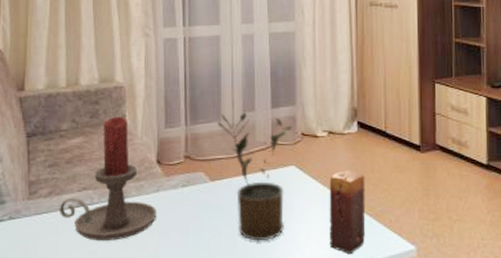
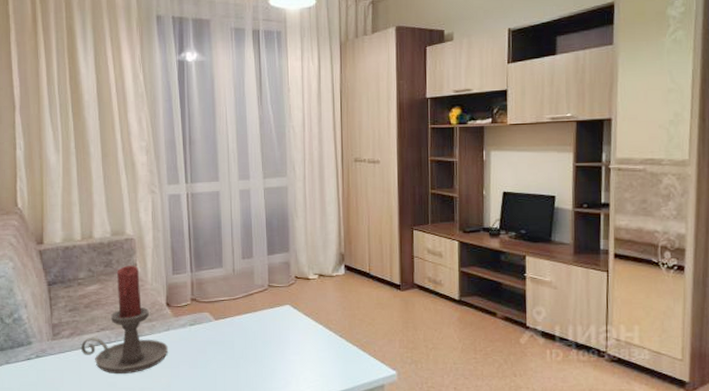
potted plant: present [217,113,293,241] -> none [219,260,287,371]
candle: present [329,170,366,255] -> none [320,308,353,380]

